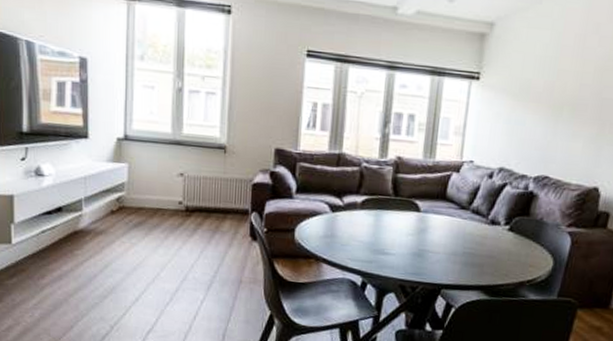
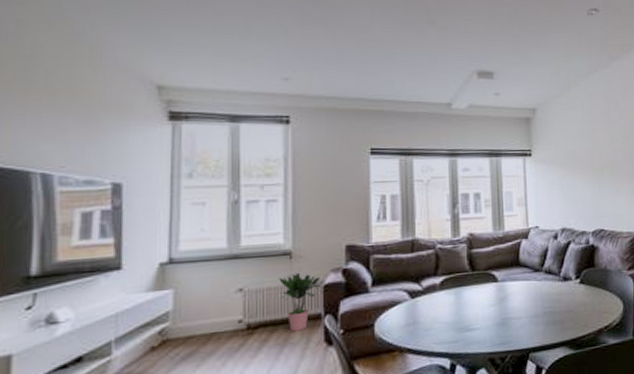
potted plant: none [214,167,251,222] -> present [279,272,322,332]

